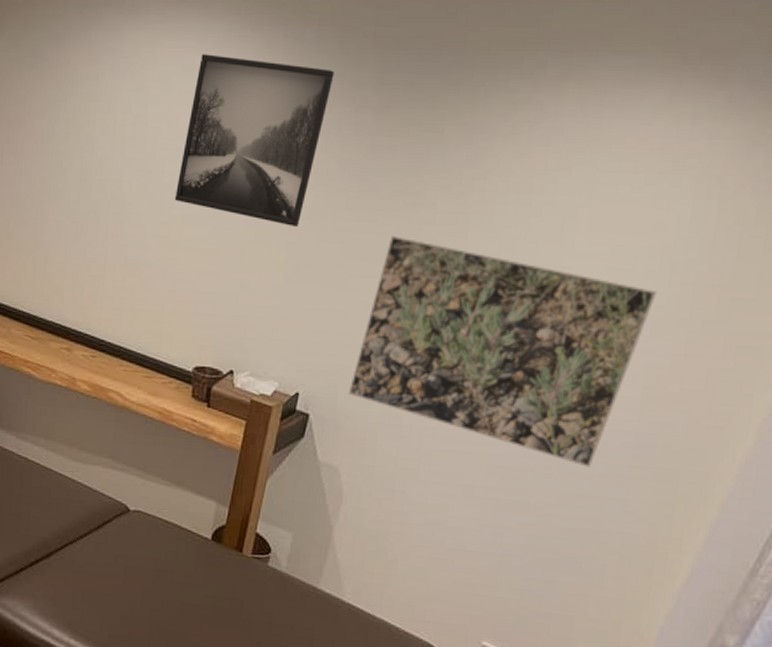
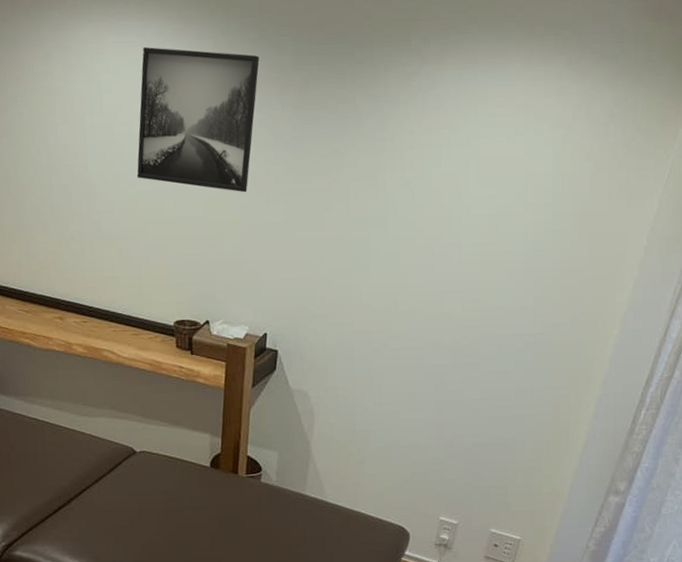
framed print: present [348,236,657,467] -> none [307,193,535,366]

